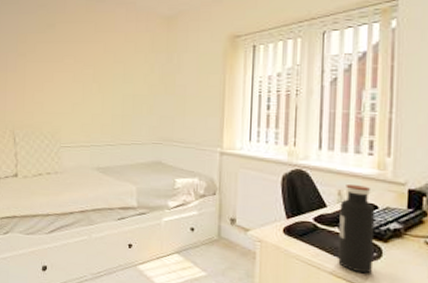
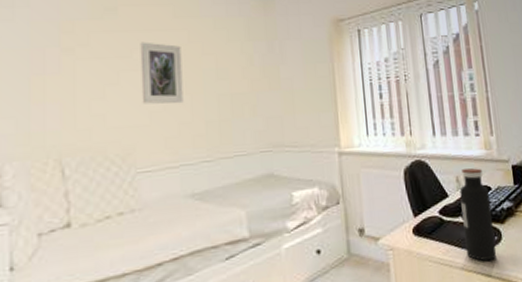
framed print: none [68,50,99,100] -> present [140,42,184,104]

